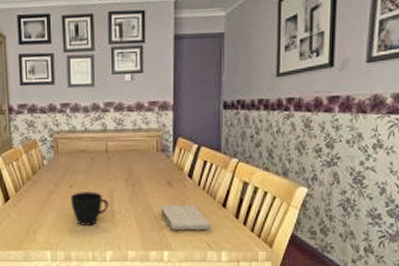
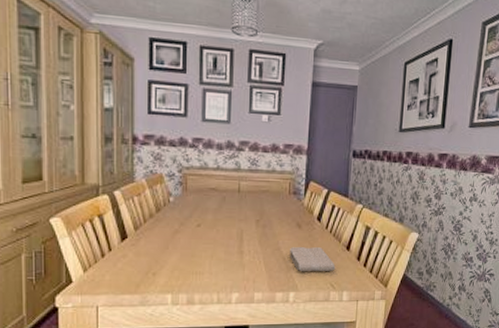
cup: present [70,192,109,226] -> none [197,232,238,267]

